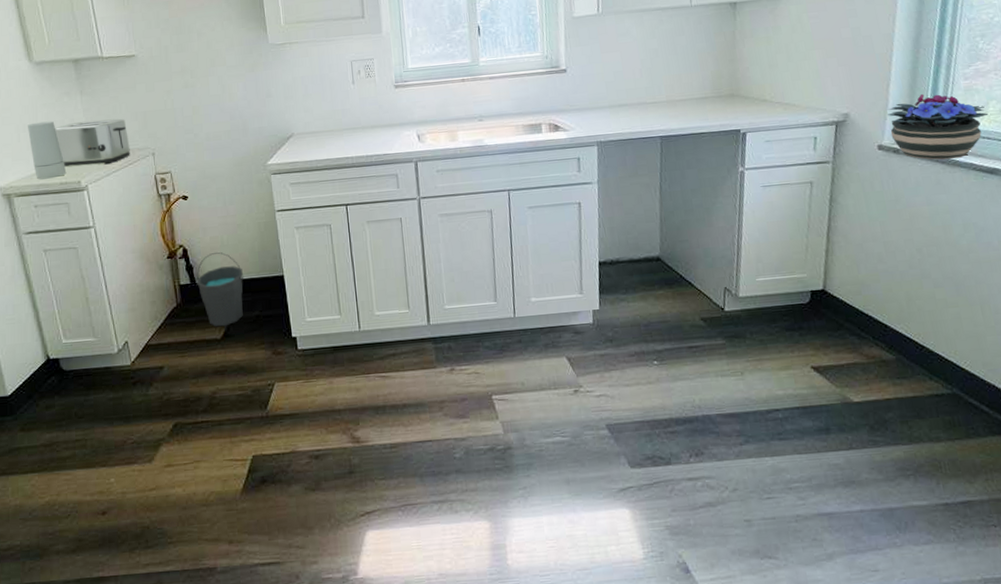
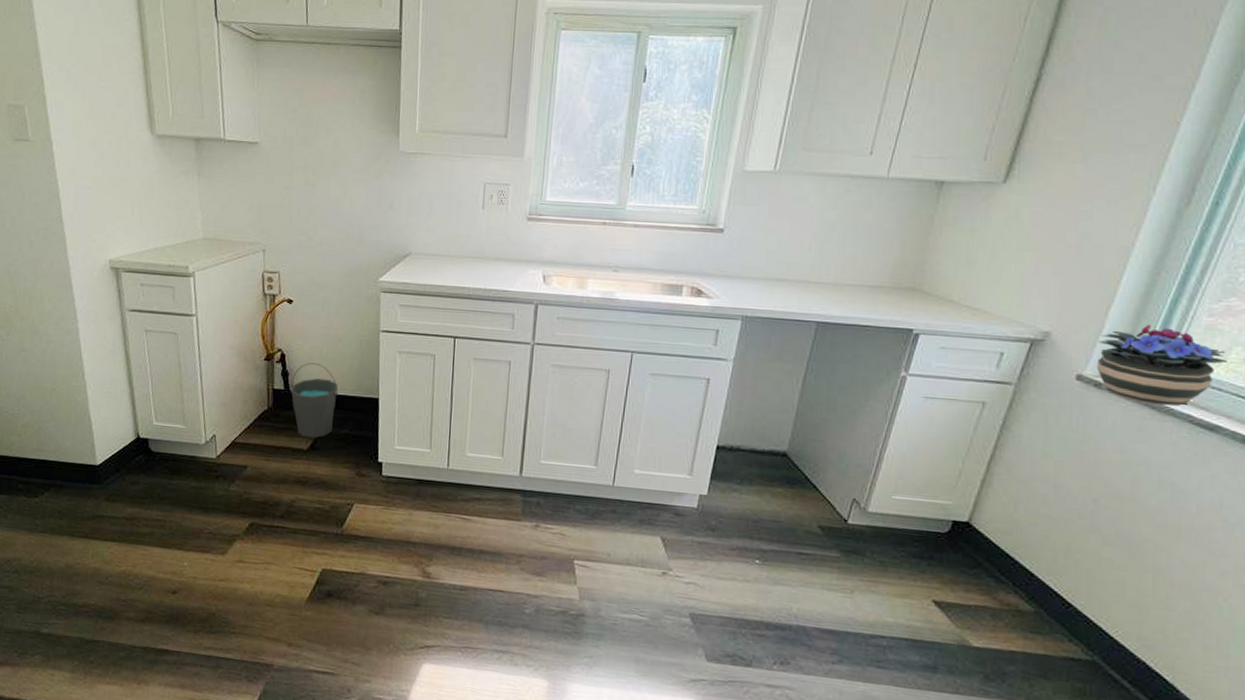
canister: present [27,121,67,180] -> none [142,198,176,259]
toaster: present [55,118,130,167] -> none [169,204,242,253]

